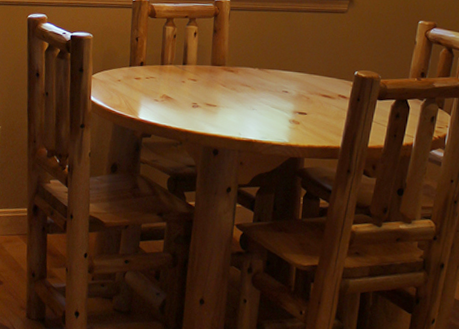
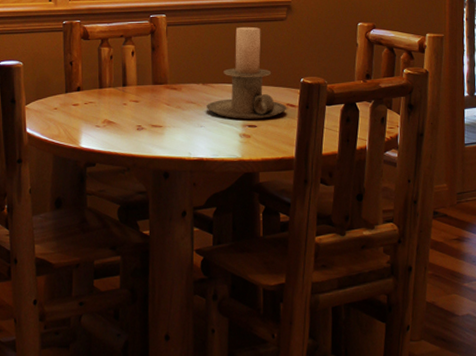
candle holder: none [260,16,338,108] -> present [207,26,287,119]

